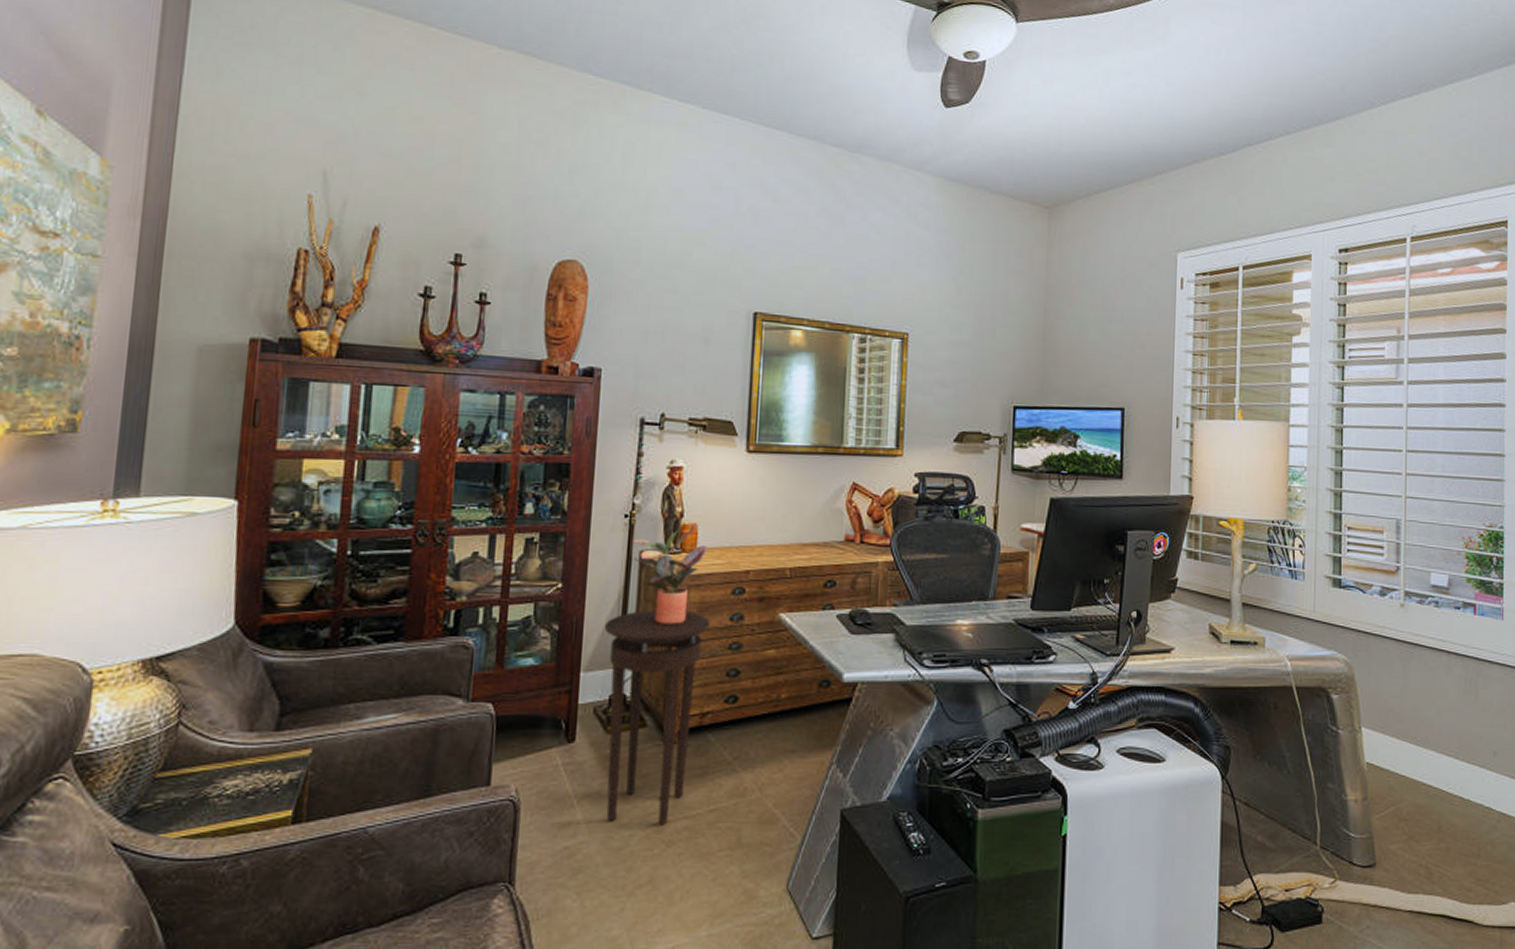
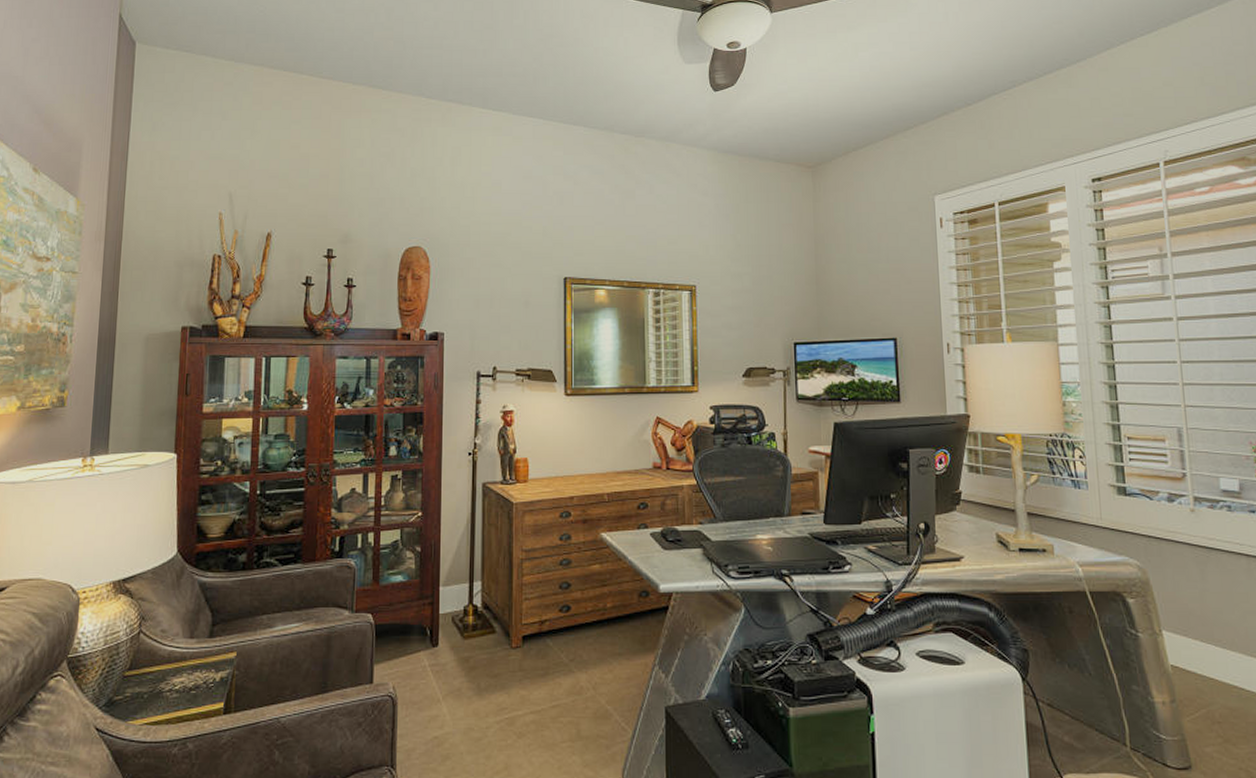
stool: present [604,609,710,825] -> none [457,532,543,719]
potted plant: present [631,525,708,624] -> none [475,459,538,544]

